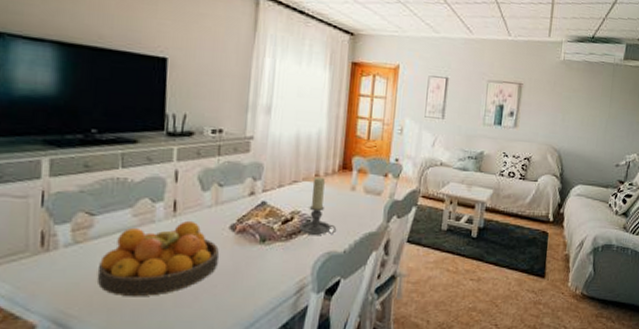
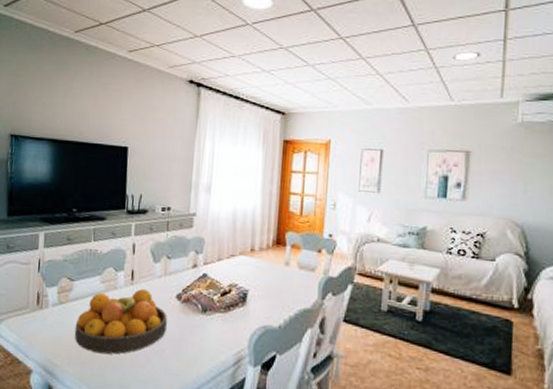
candle holder: present [299,176,337,235] -> none [237,251,272,309]

